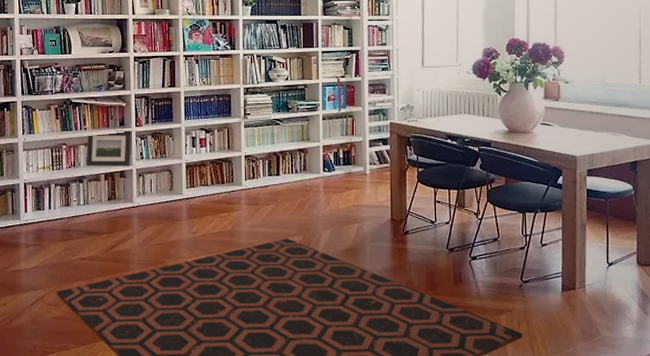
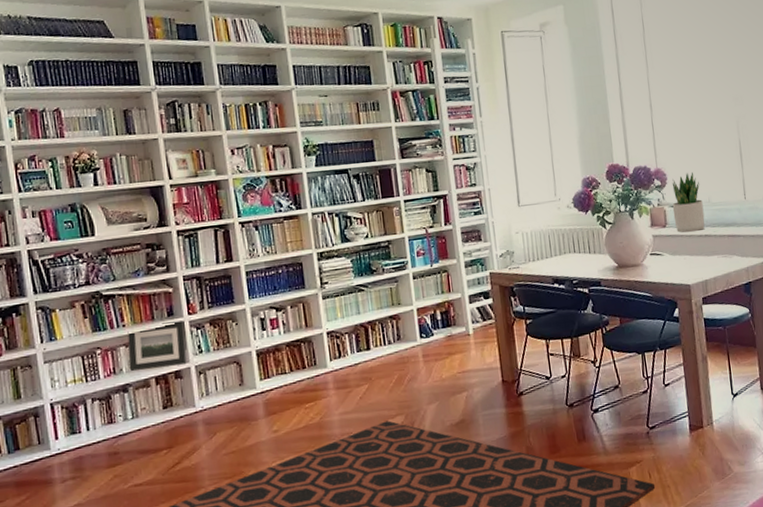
planter: none [567,53,598,108] -> present [672,172,705,233]

